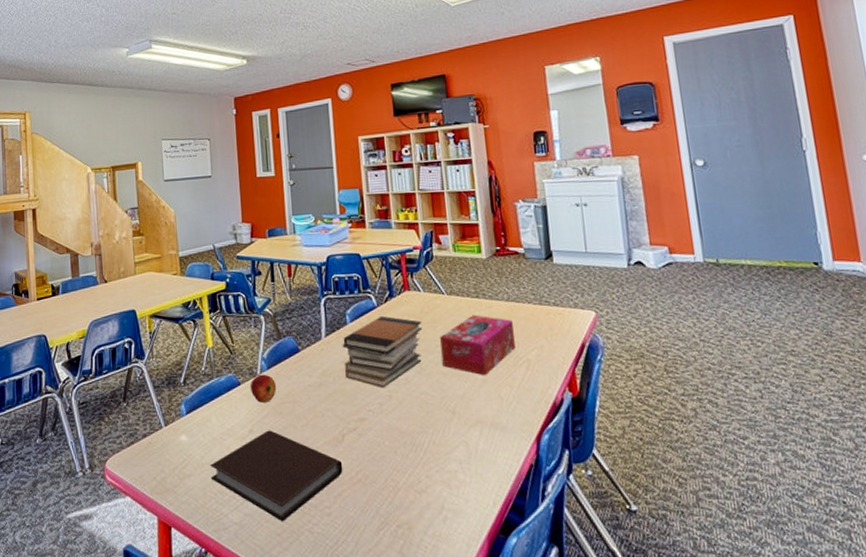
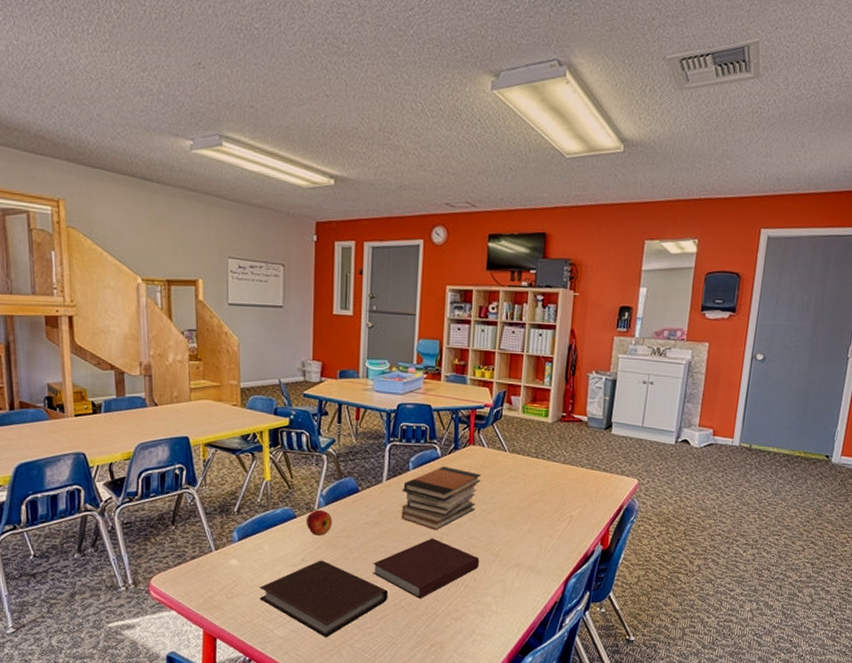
notebook: none [322,397,437,471] -> present [373,538,480,600]
tissue box: present [440,315,515,375] -> none [494,473,564,526]

